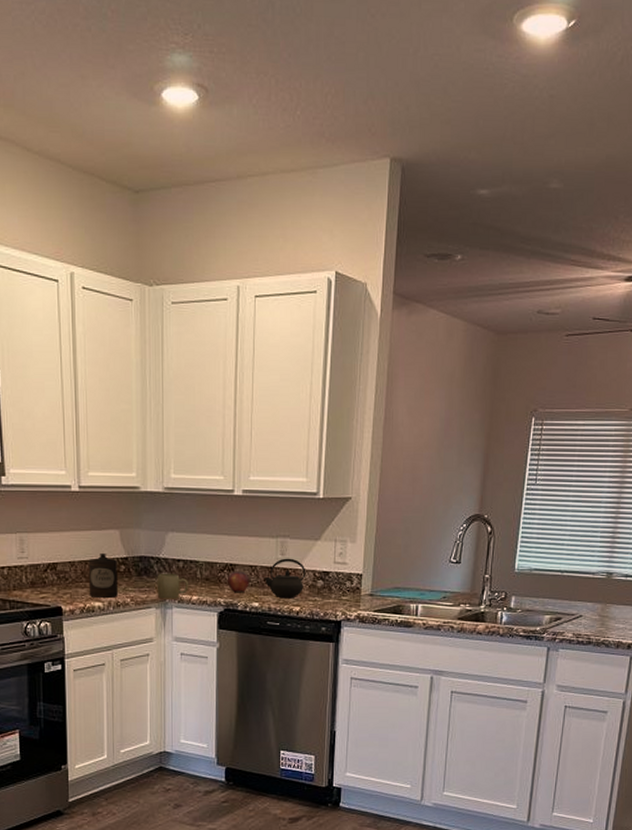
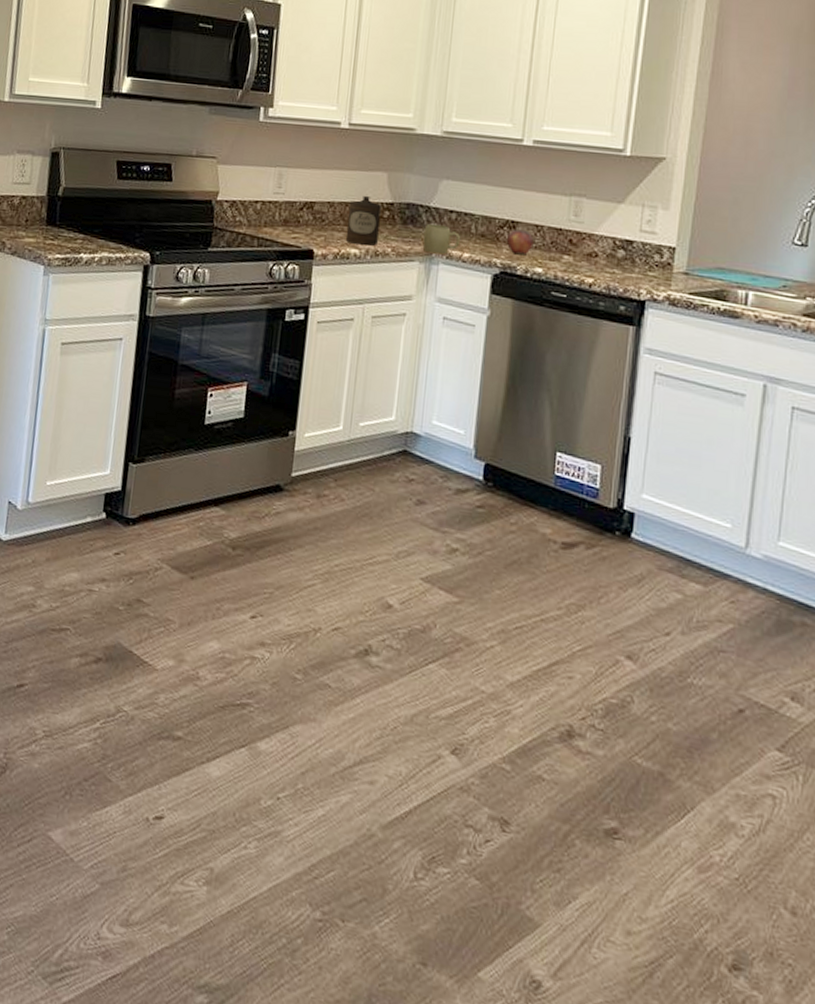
kettle: present [264,558,306,597] -> none [551,220,604,267]

